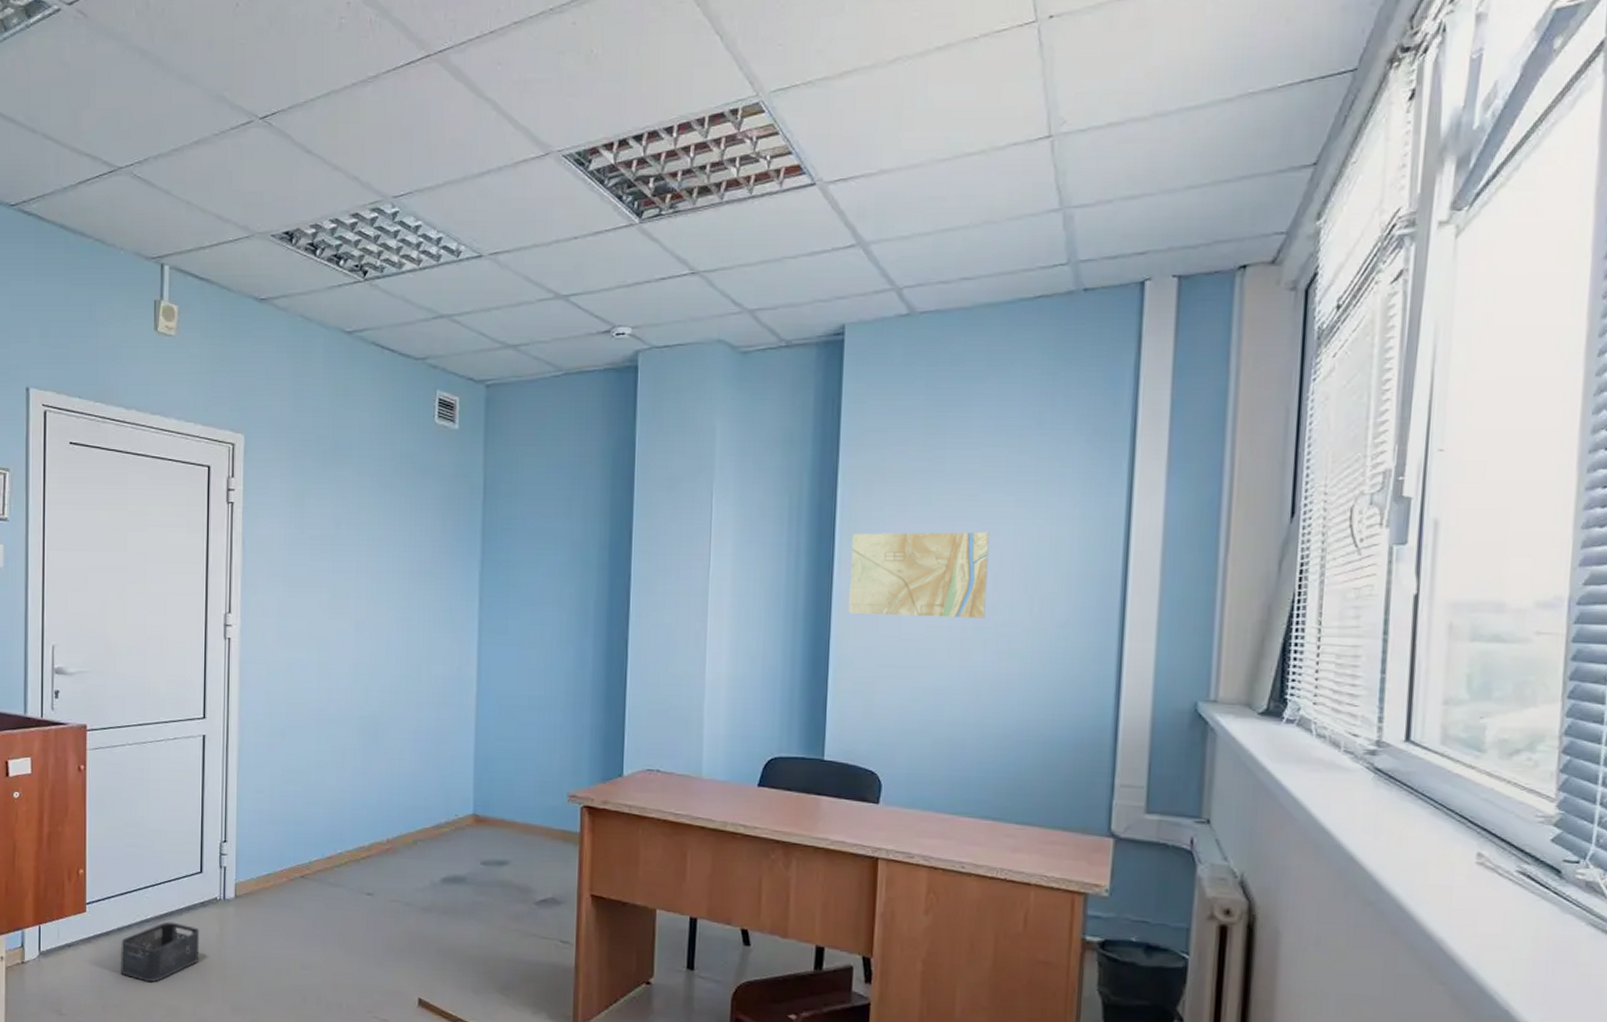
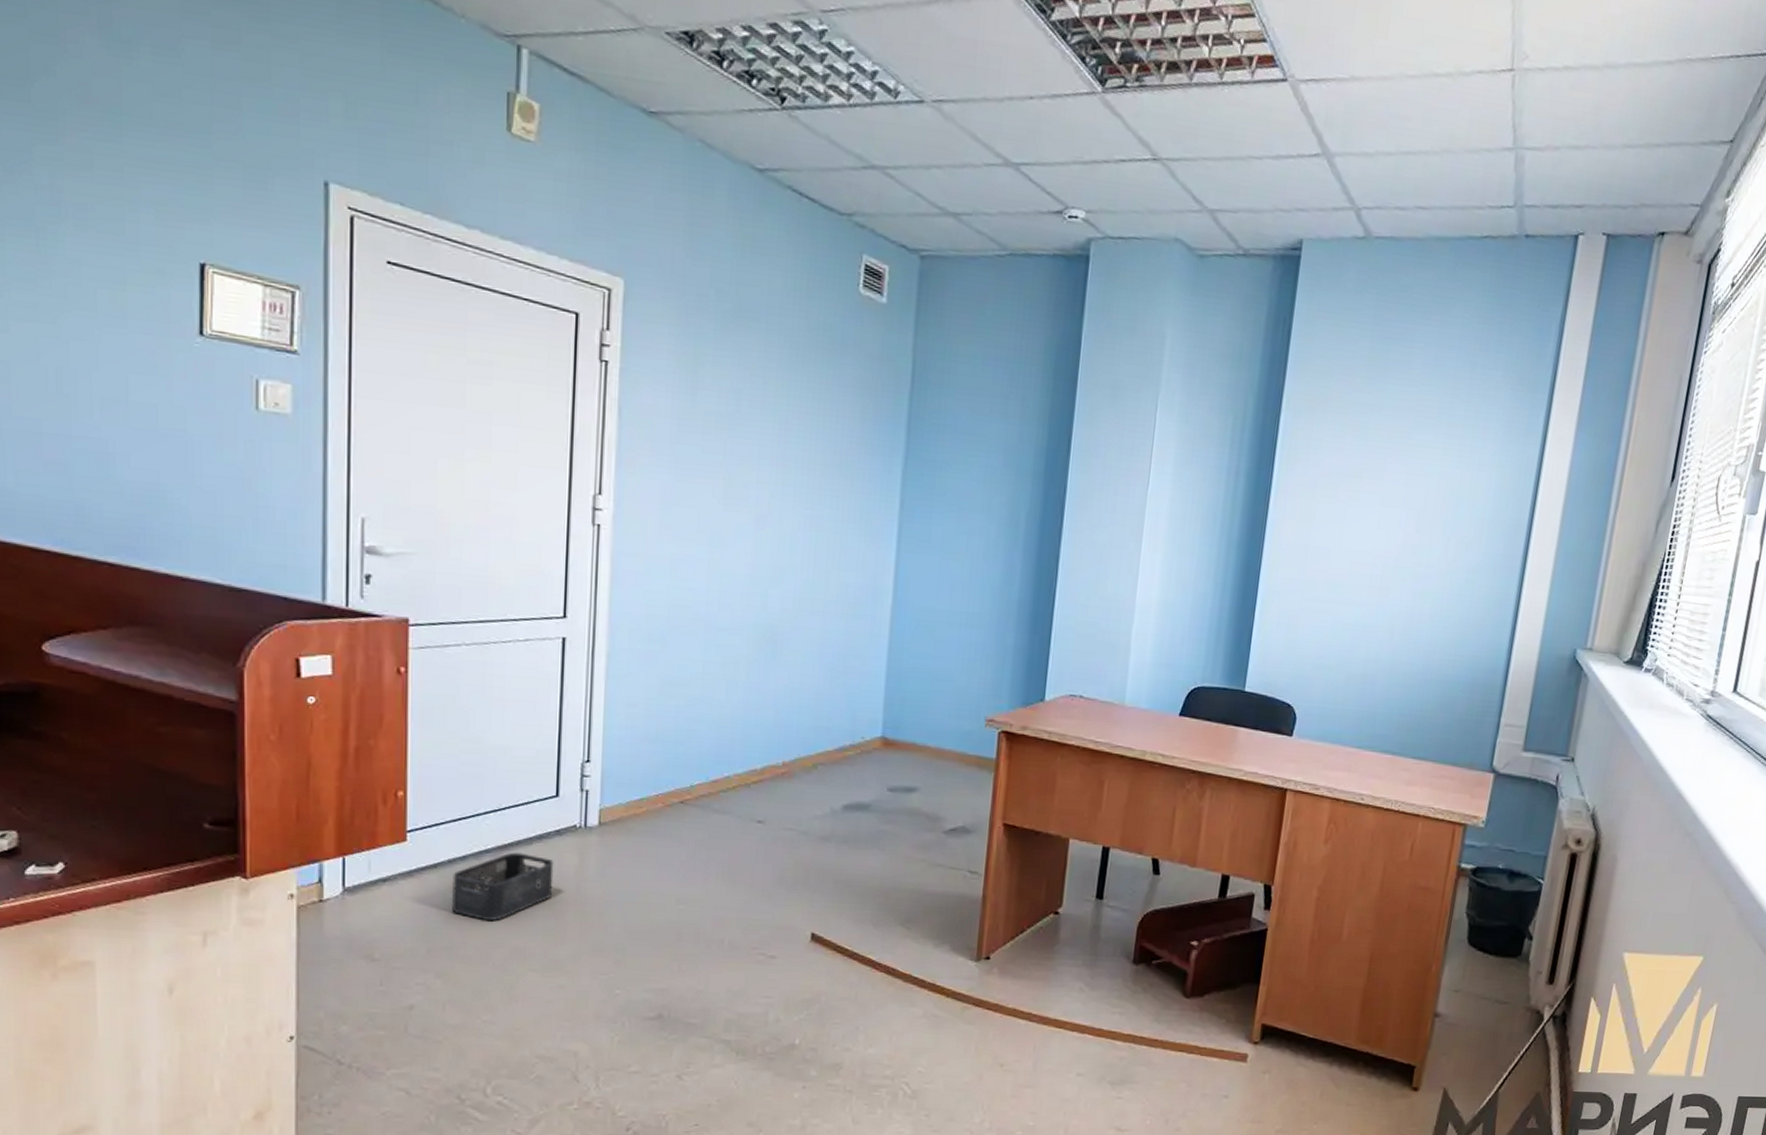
map: present [848,532,990,618] -> none [1280,462,1418,558]

